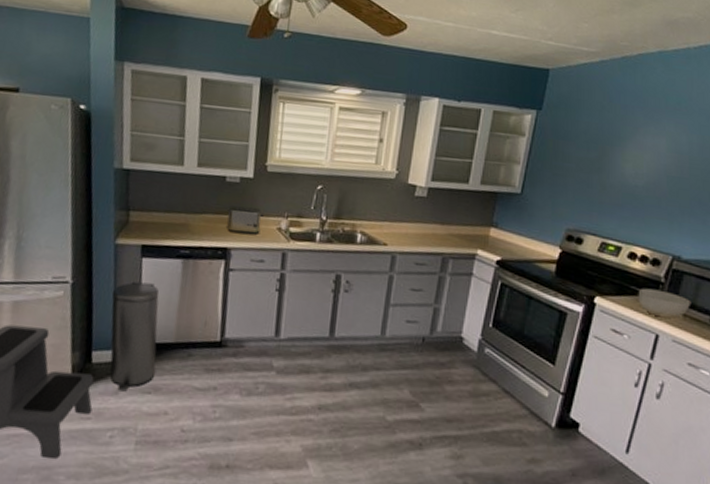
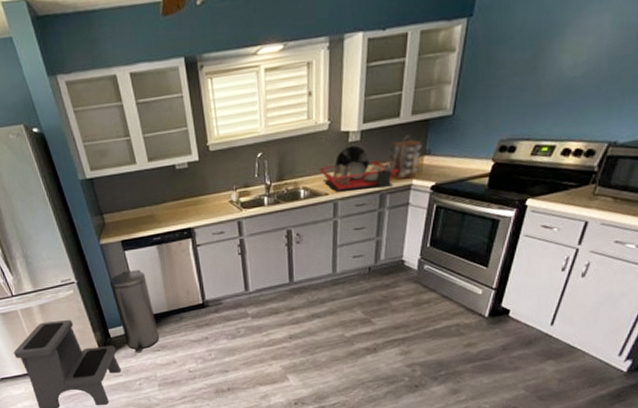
toaster: present [226,205,264,236] -> none [183,187,215,214]
dish rack: none [380,200,465,251] -> present [319,145,400,193]
spice rack: none [453,203,490,248] -> present [388,135,422,180]
bowl: present [638,288,692,319] -> none [569,179,624,206]

